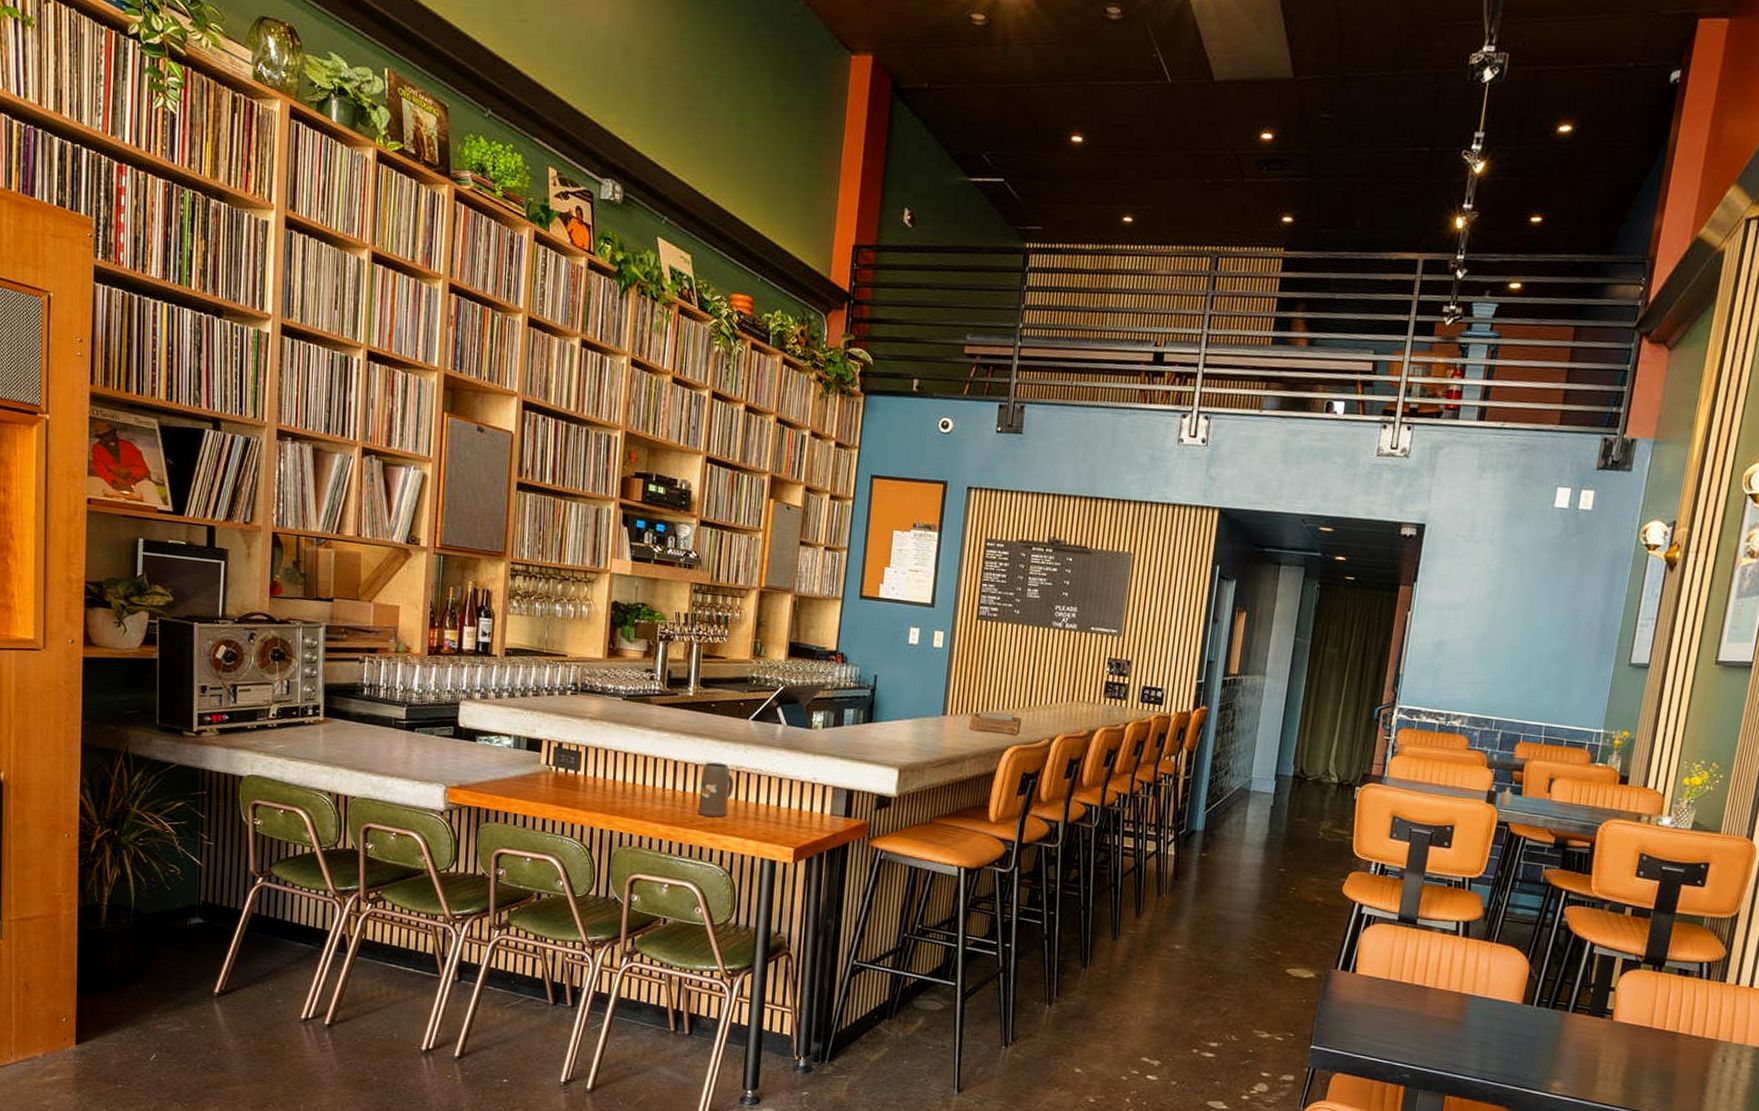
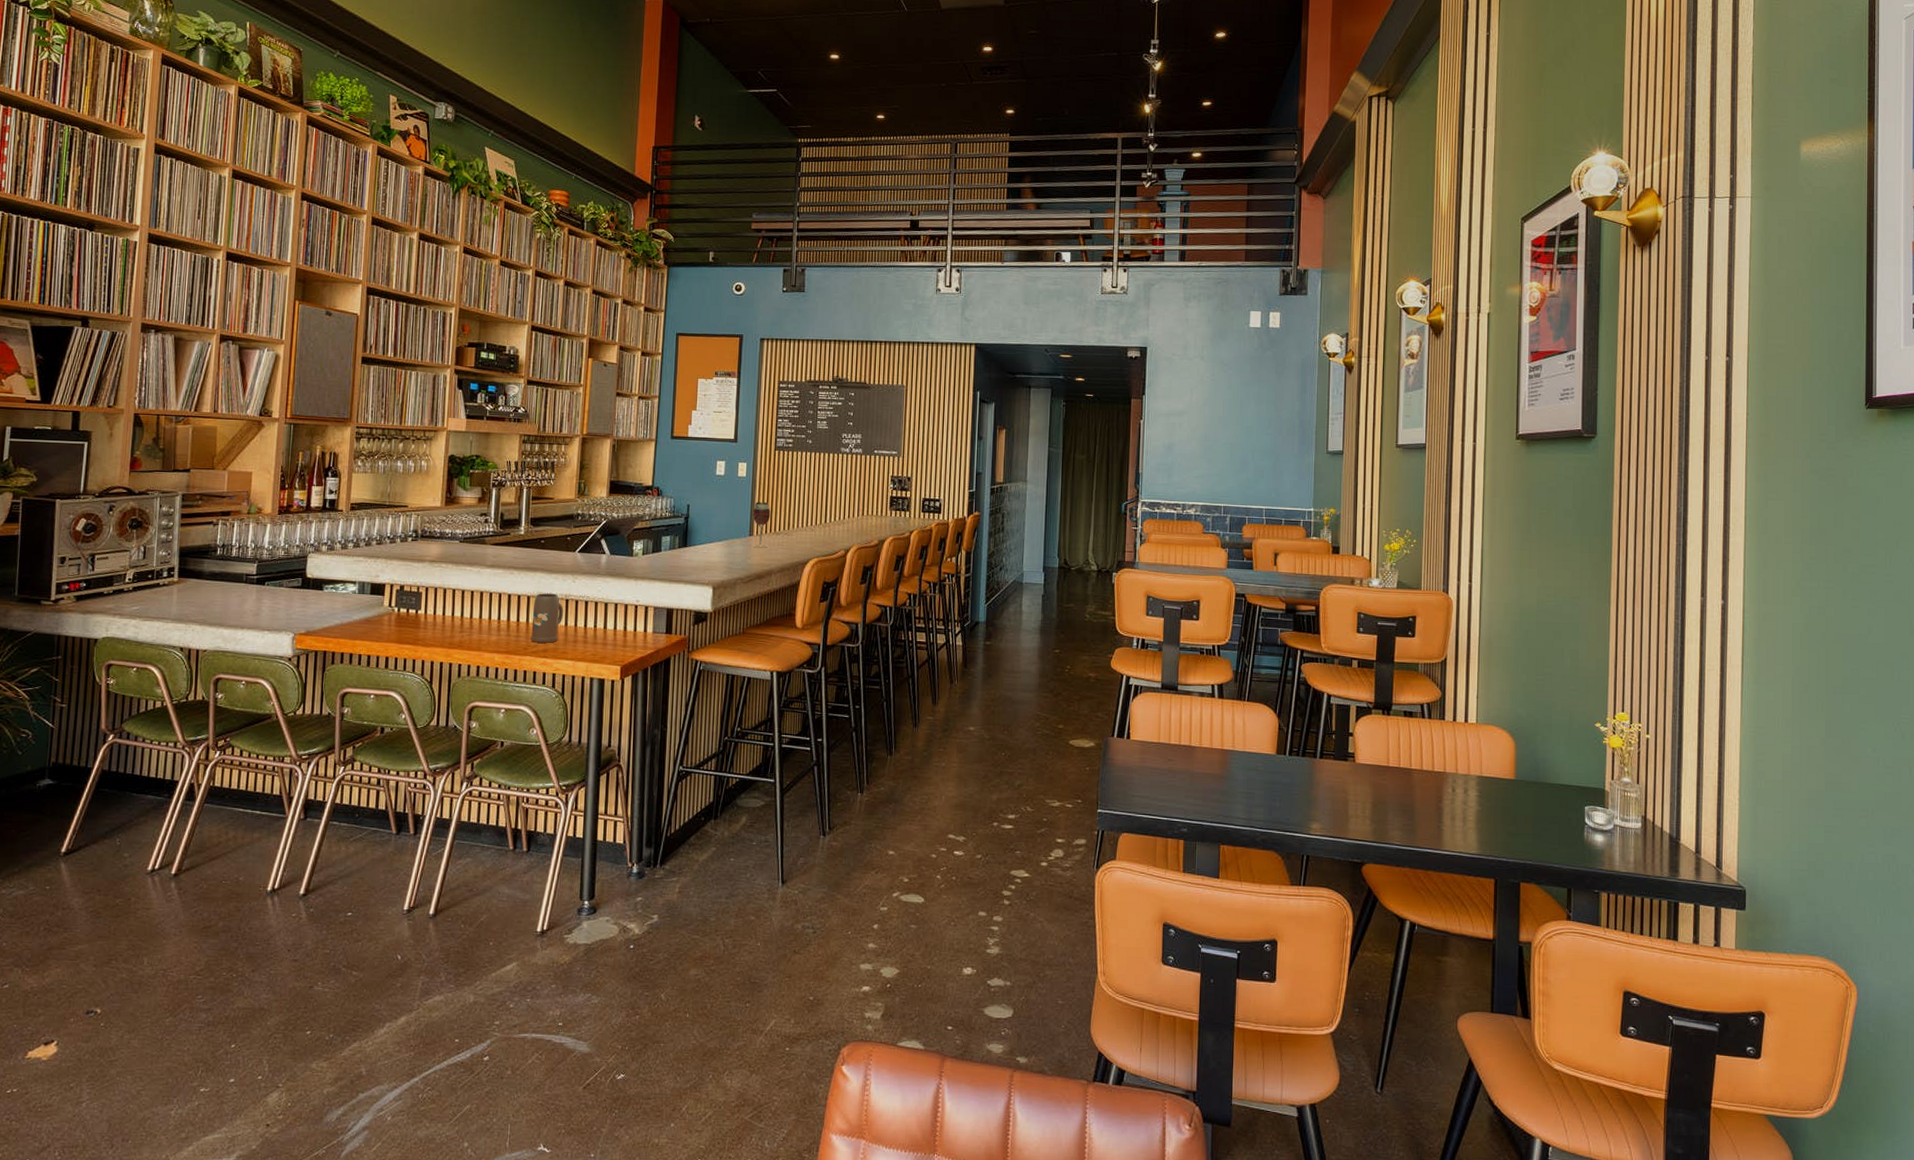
wineglass: none [945,677,968,731] -> present [752,502,771,549]
napkin holder: present [969,711,1022,736] -> none [774,530,820,550]
candle: present [1485,784,1514,808] -> none [1223,562,1246,581]

